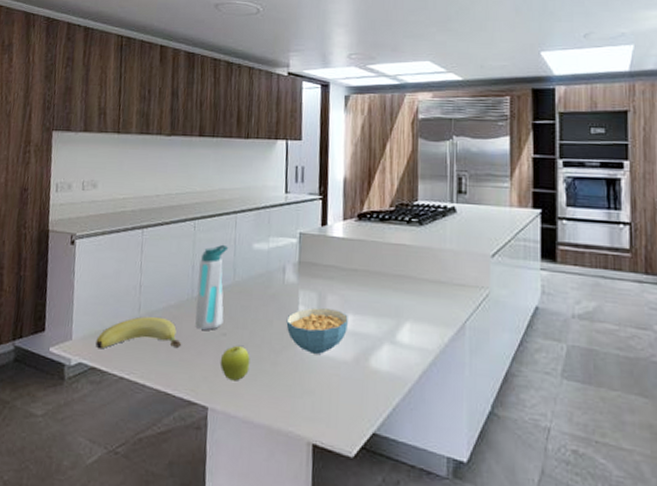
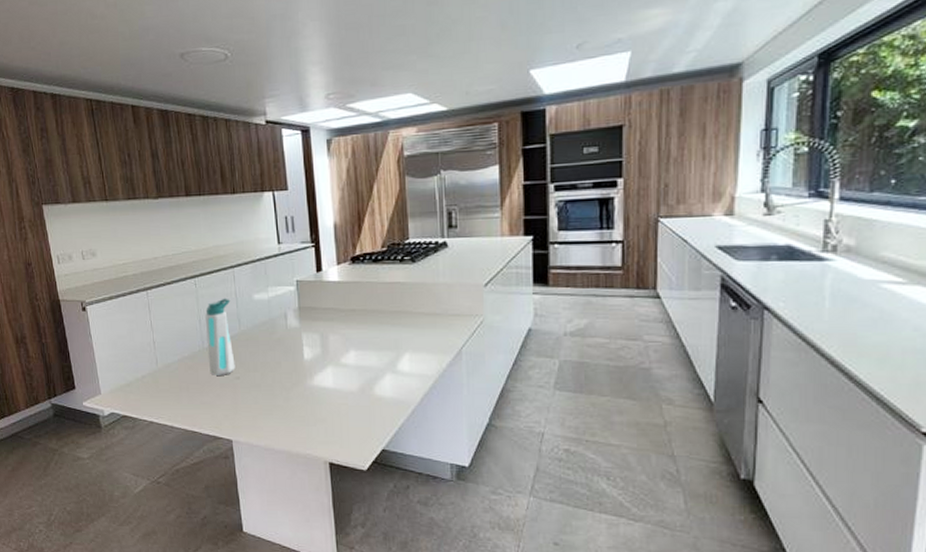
banana: present [95,316,182,349] -> none [123,369,201,400]
fruit: present [220,346,250,381] -> none [237,387,265,417]
cereal bowl: present [286,307,348,354] -> none [293,346,351,387]

